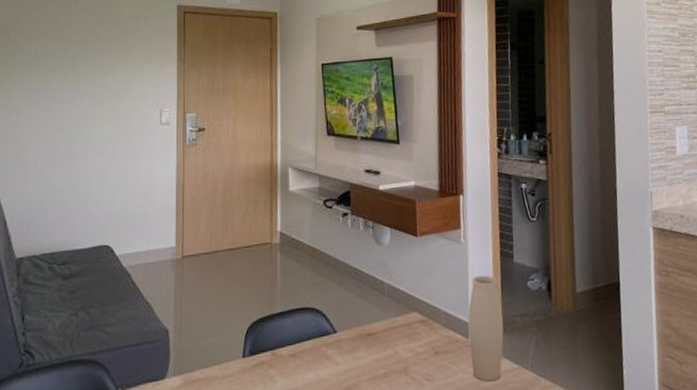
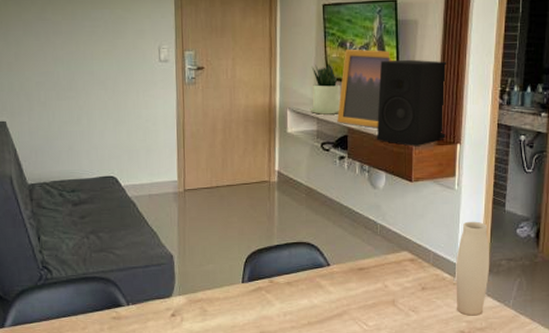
planter: none [311,121,342,171] -> present [310,64,341,115]
picture frame: none [339,105,395,182] -> present [337,49,397,128]
speaker: none [378,113,448,200] -> present [376,59,447,147]

